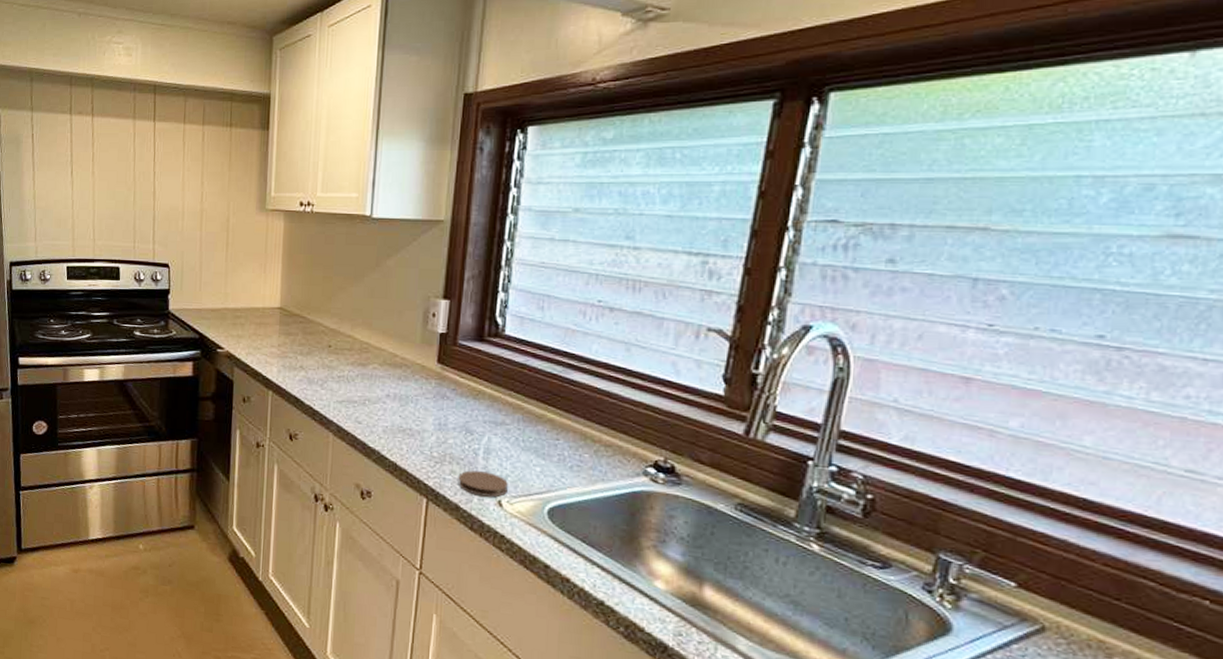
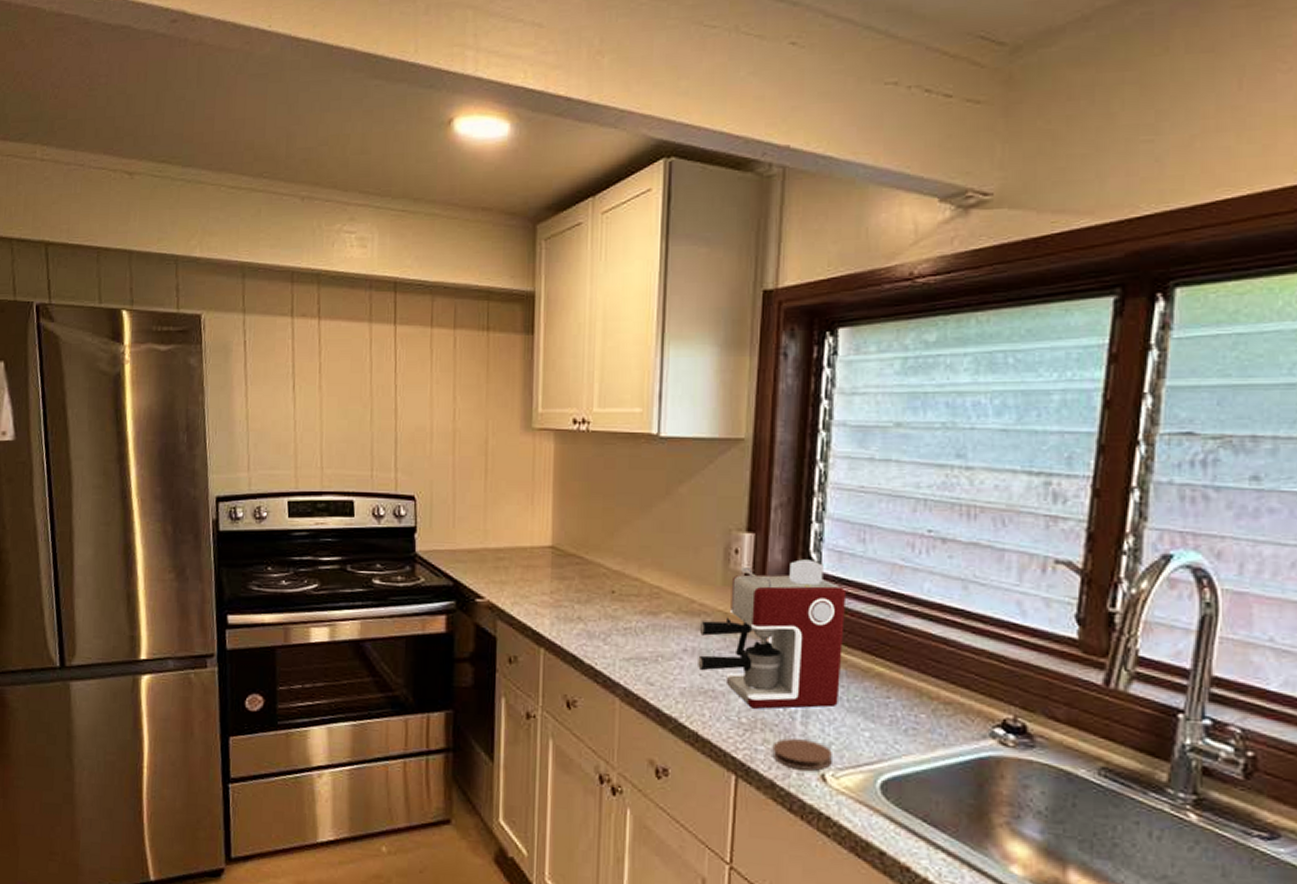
coffee maker: none [398,323,526,447] -> present [698,559,847,710]

